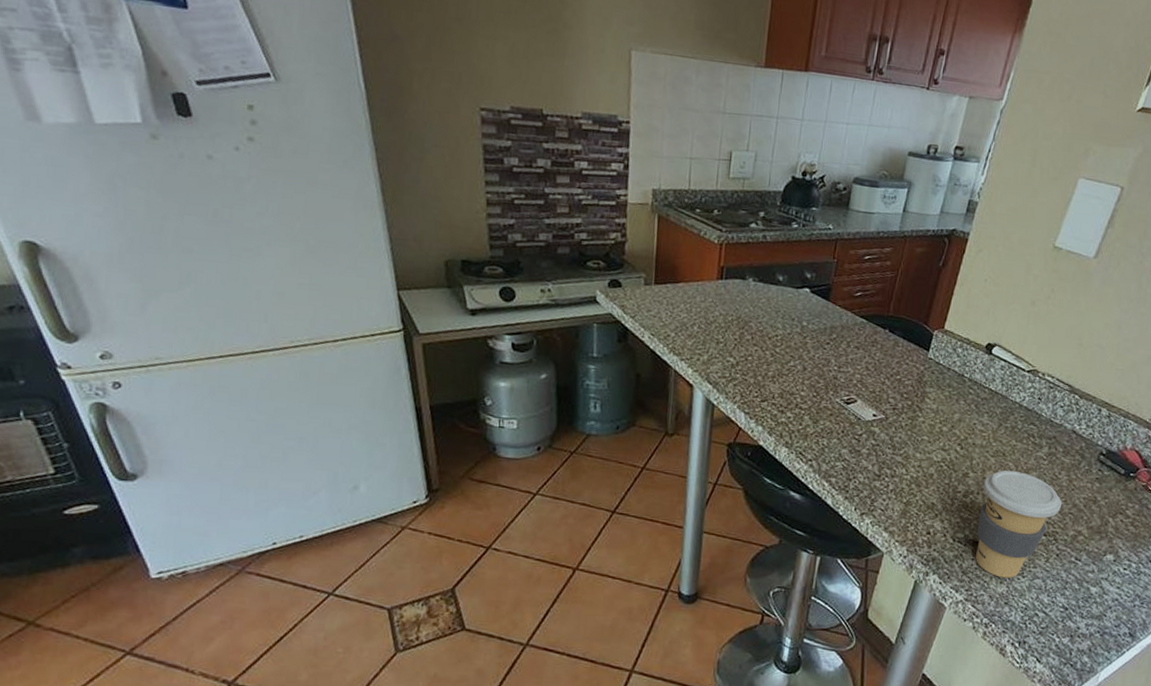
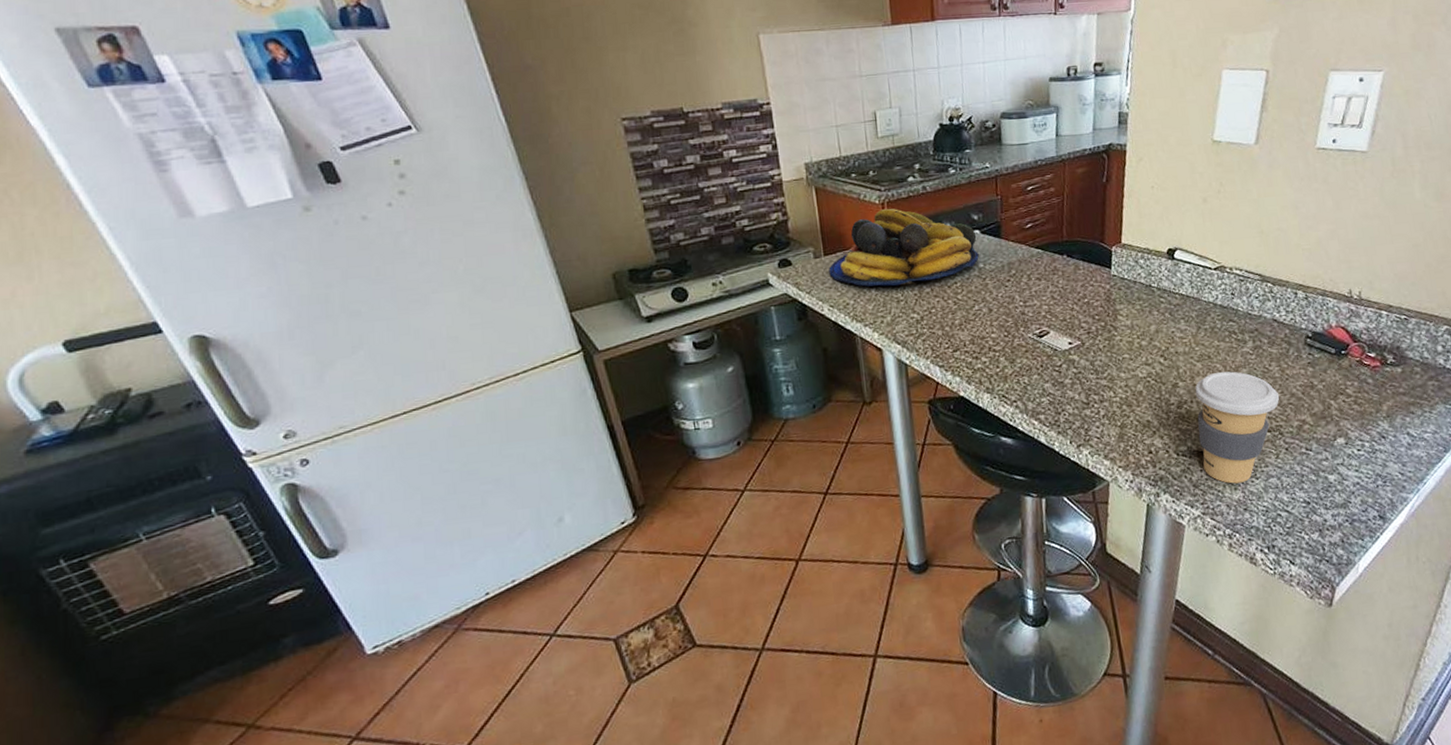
fruit bowl: none [656,249,806,329] -> present [829,208,979,287]

